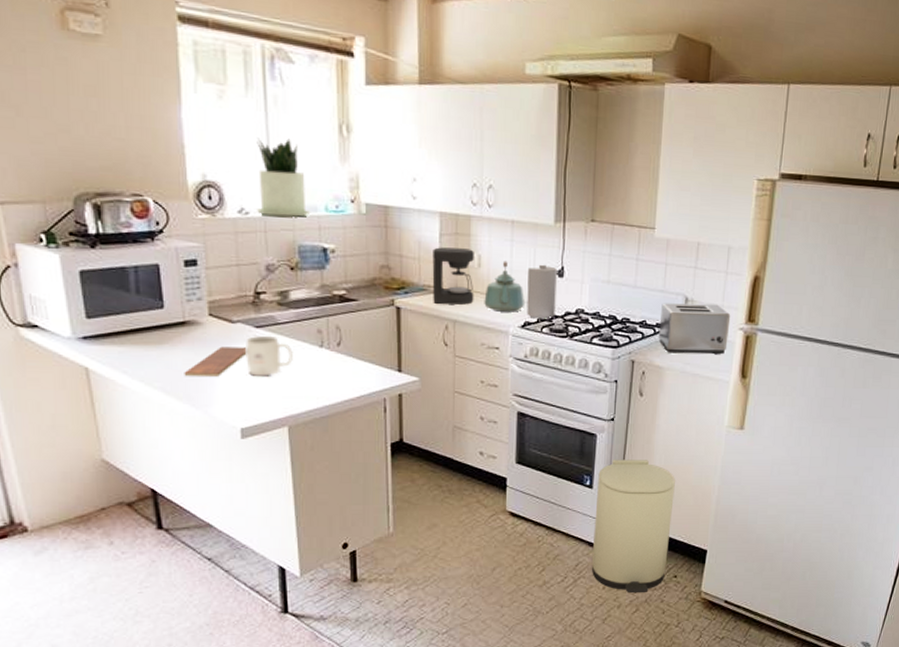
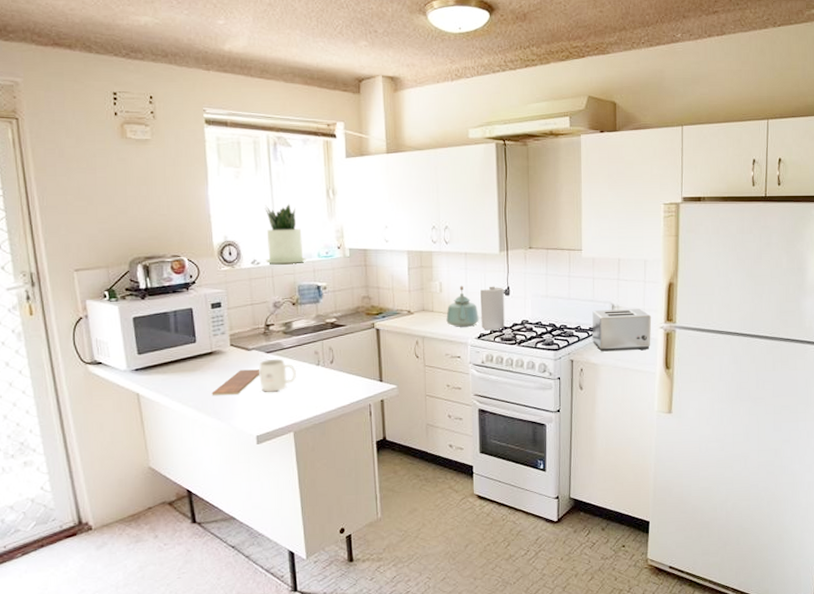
coffee maker: present [432,247,474,306] -> none [403,278,438,325]
pedal bin: present [591,459,675,594] -> none [549,444,617,563]

